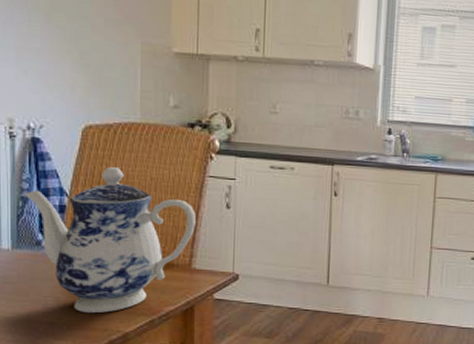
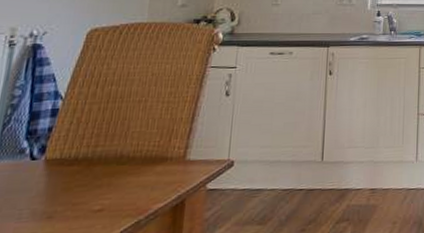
teapot: present [24,167,196,314] -> none [15,66,195,223]

